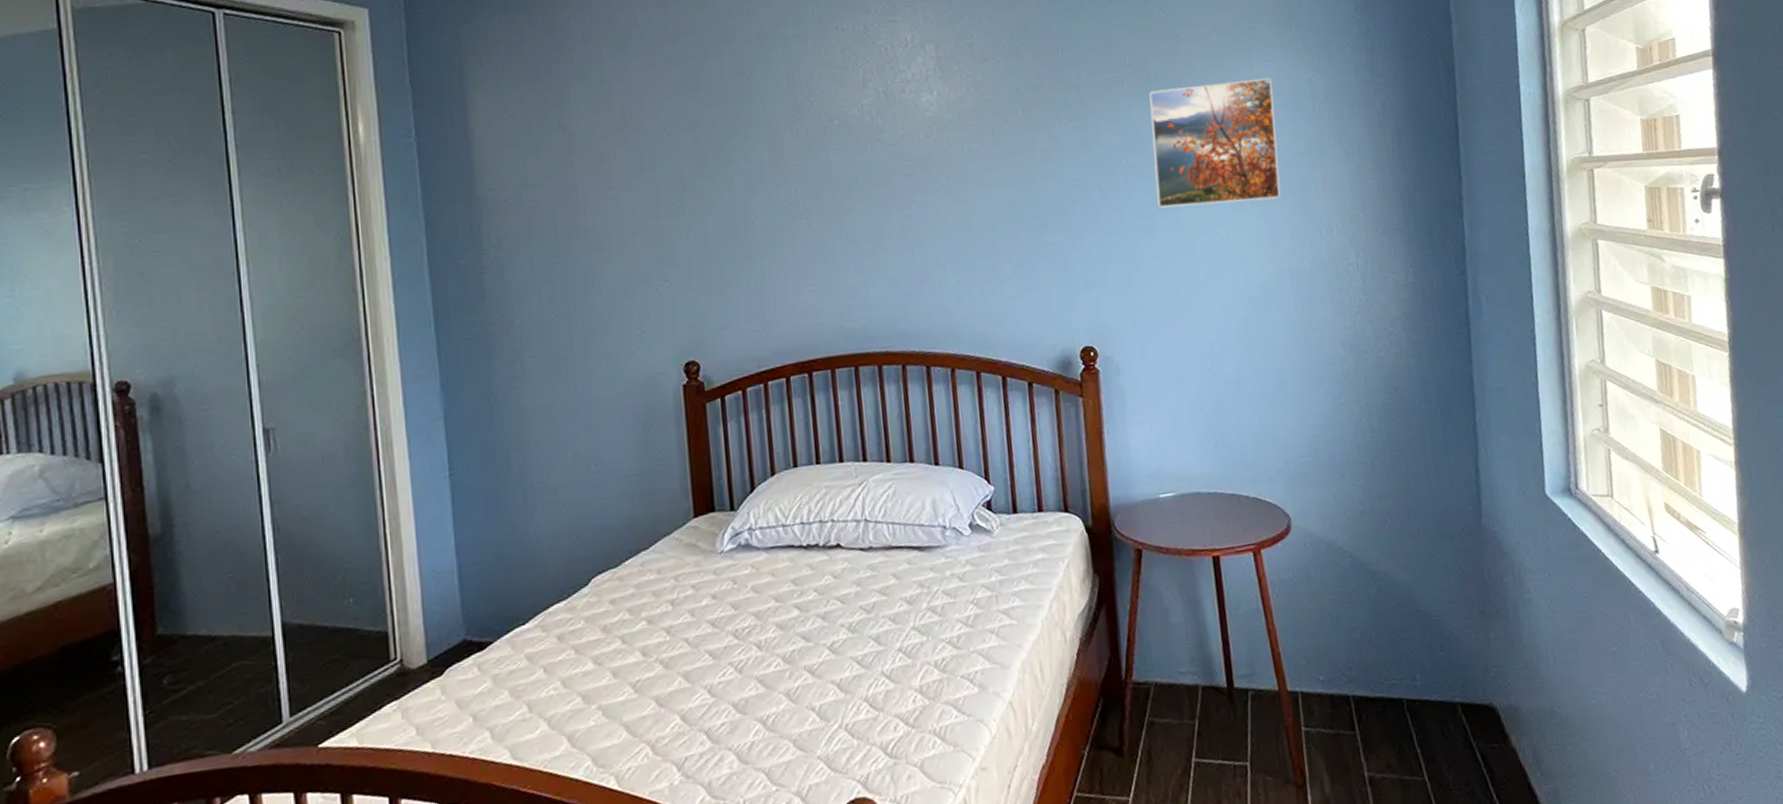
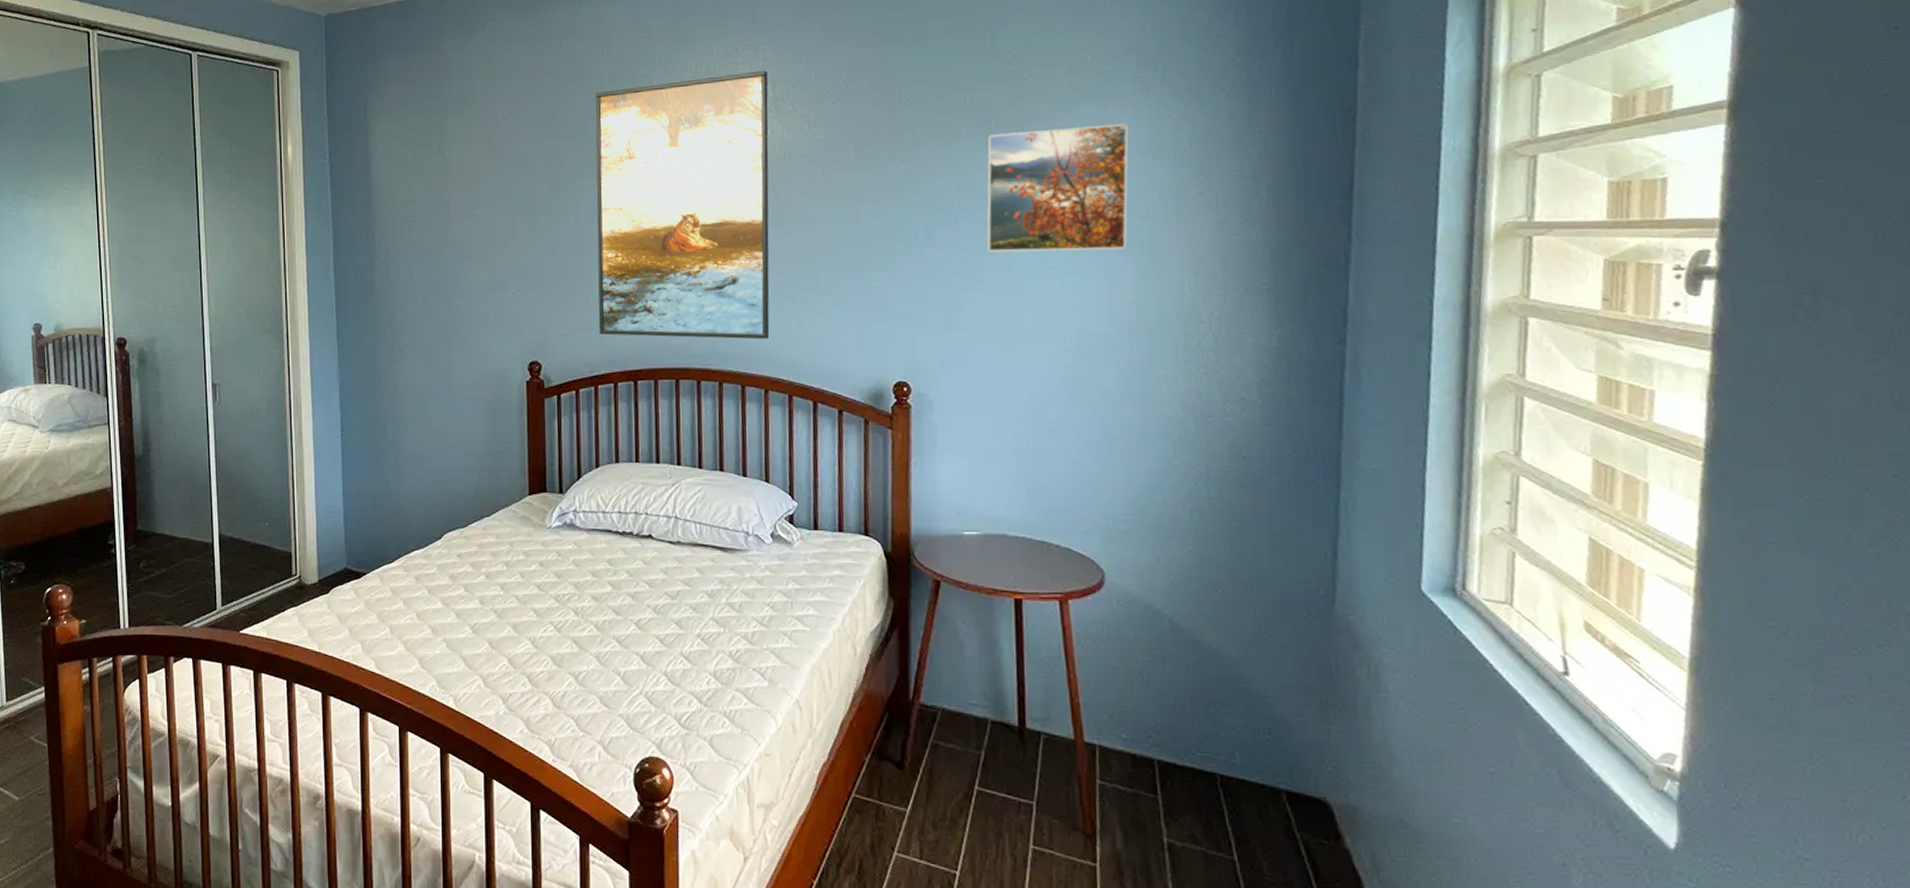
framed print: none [743,28,952,324] -> present [595,70,770,340]

